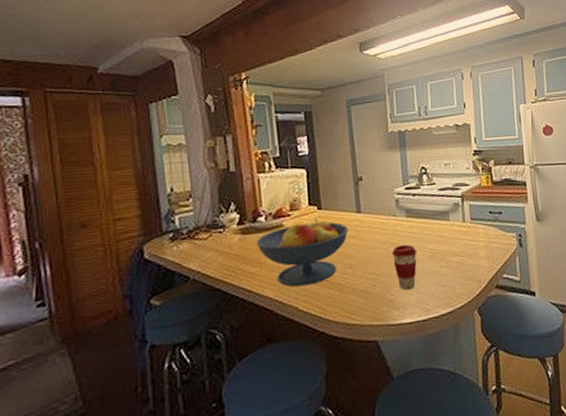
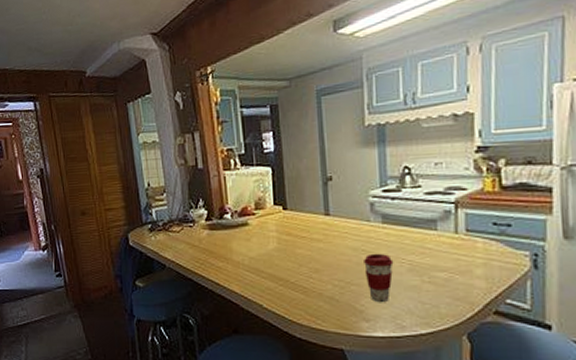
fruit bowl: present [256,217,349,287] -> none [223,218,316,285]

